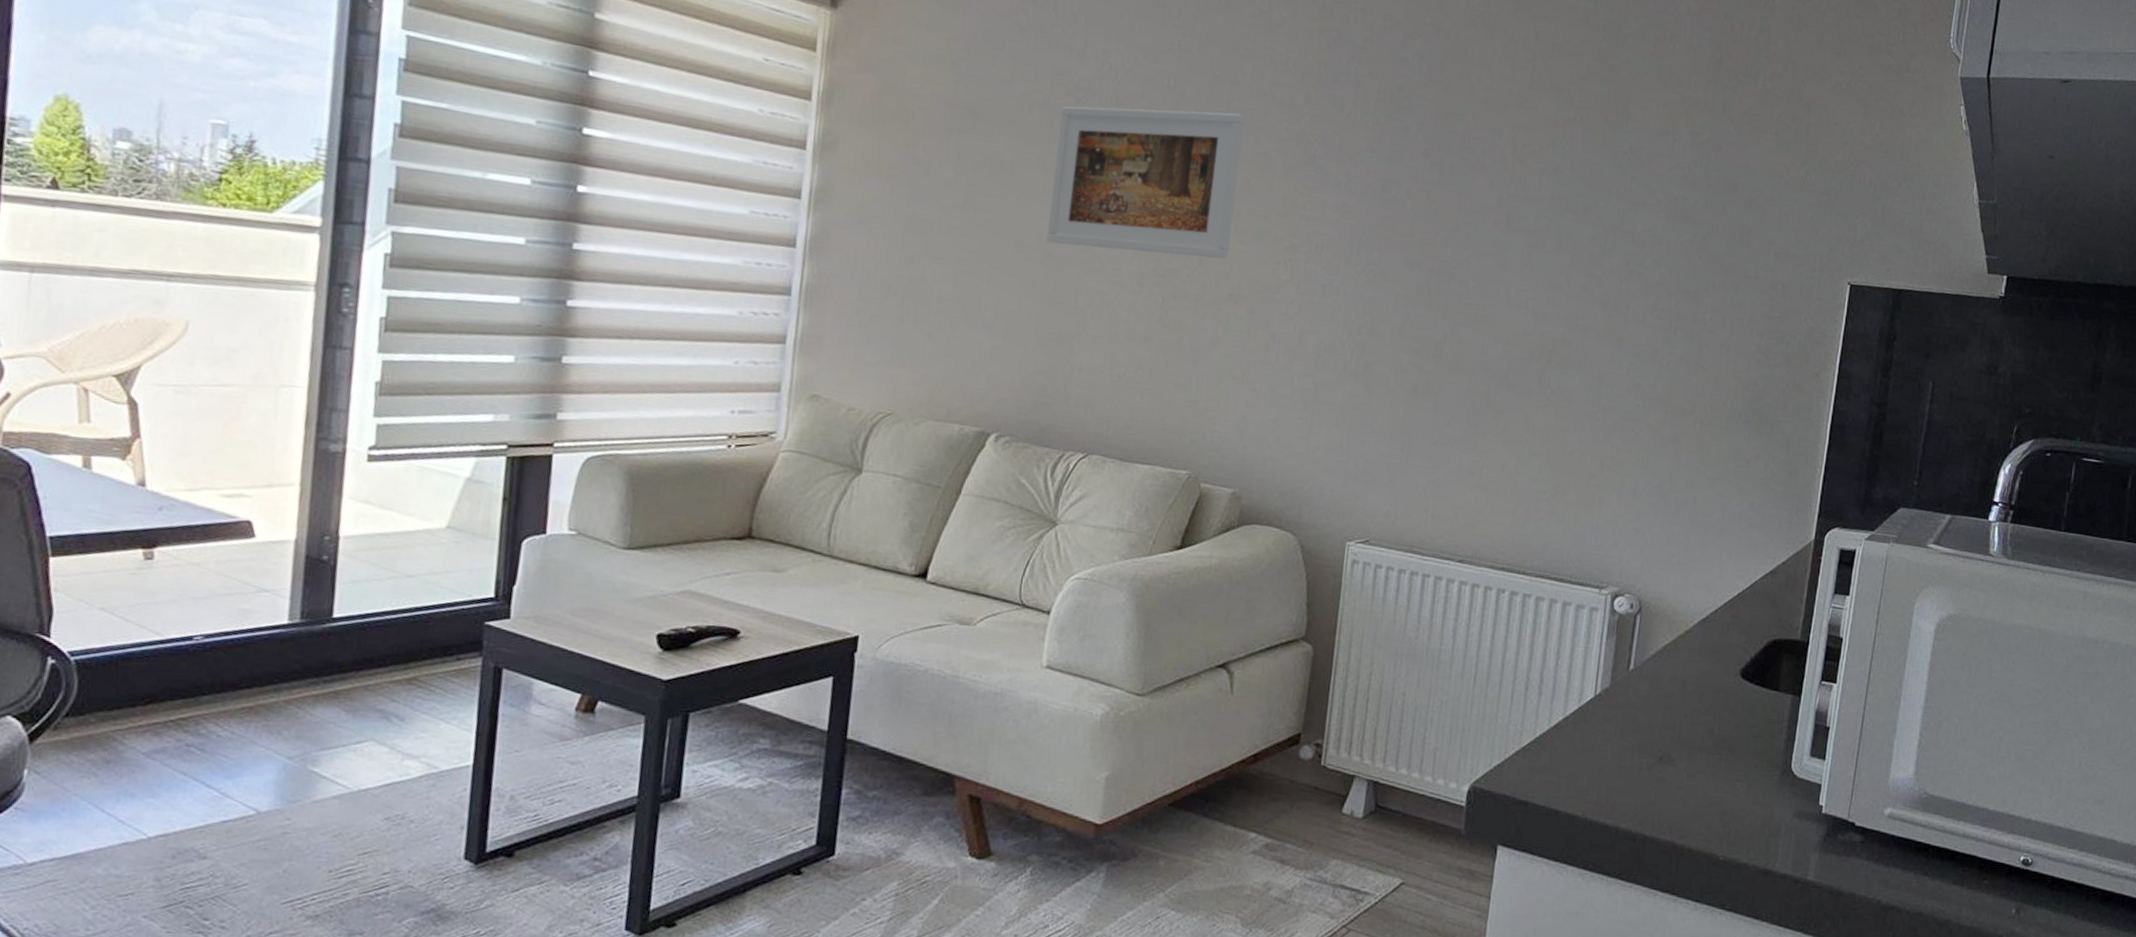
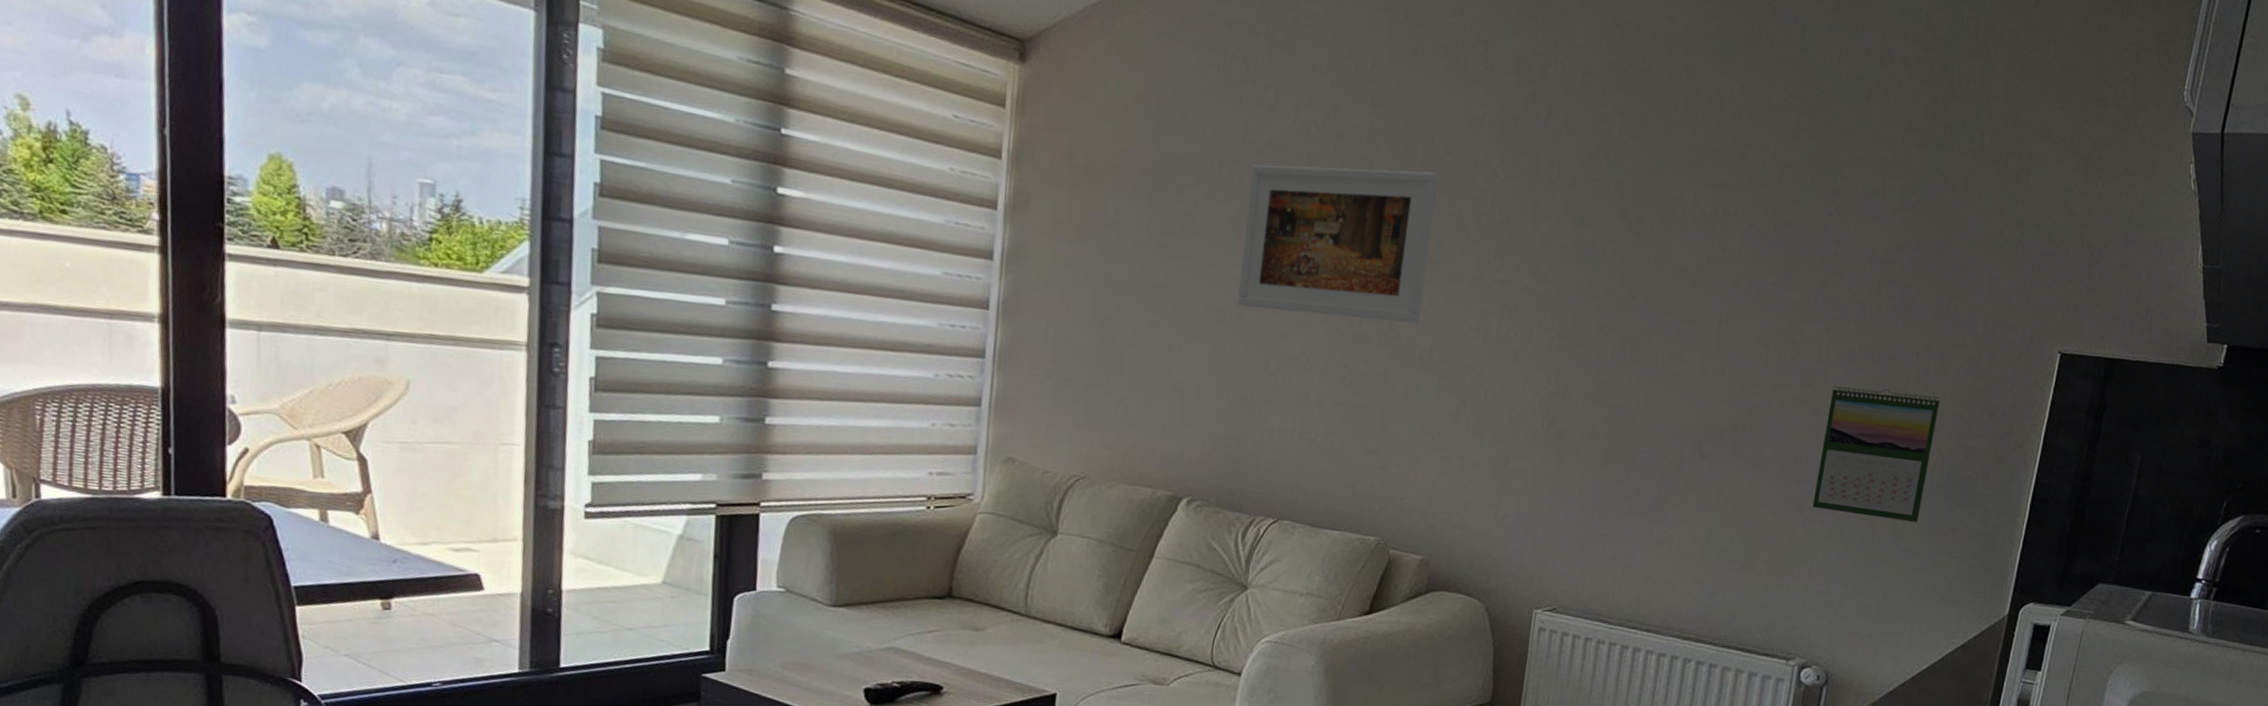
calendar: none [1618,317,1738,450] -> present [1812,385,1941,522]

